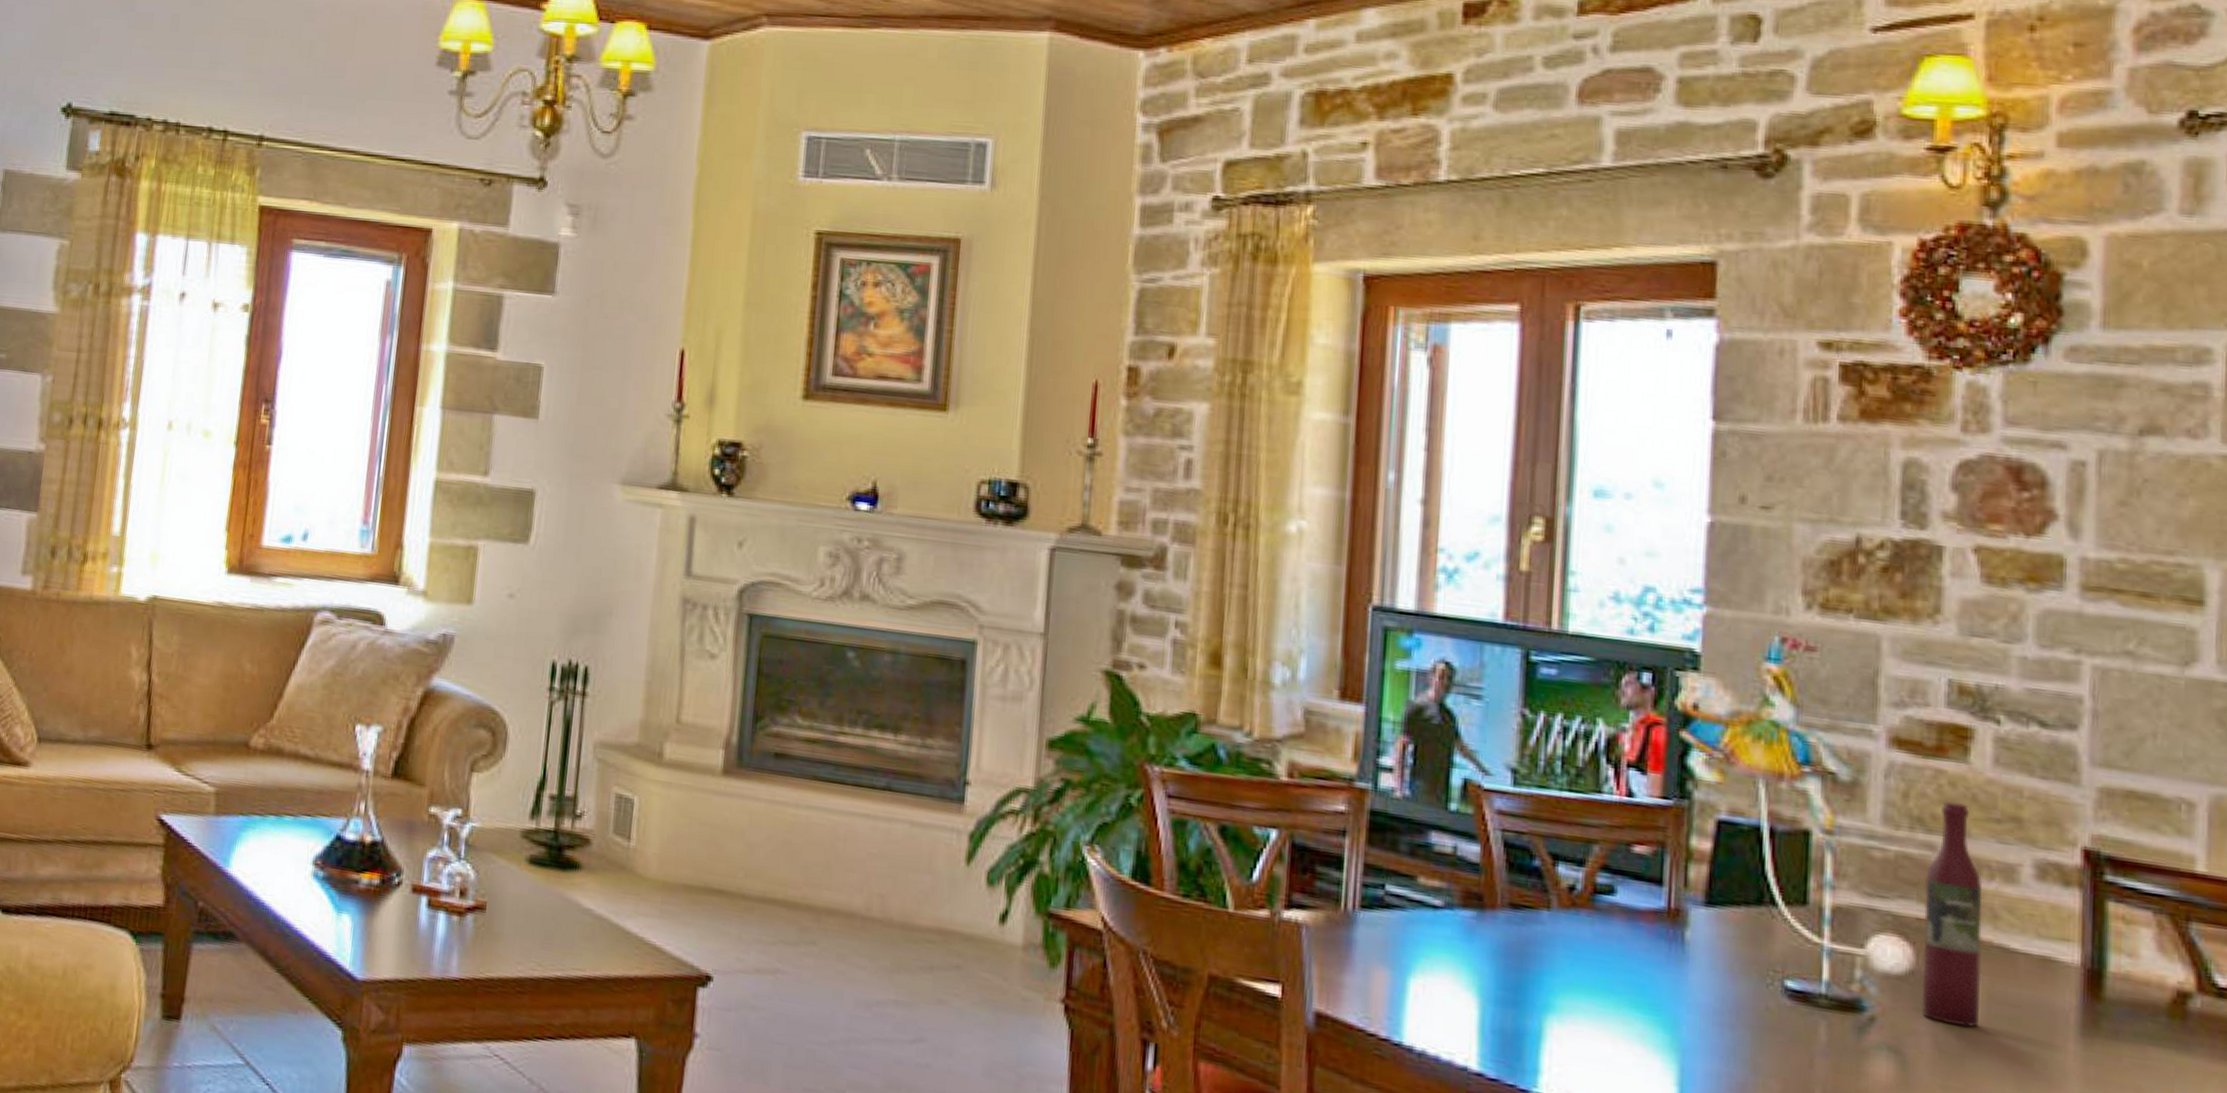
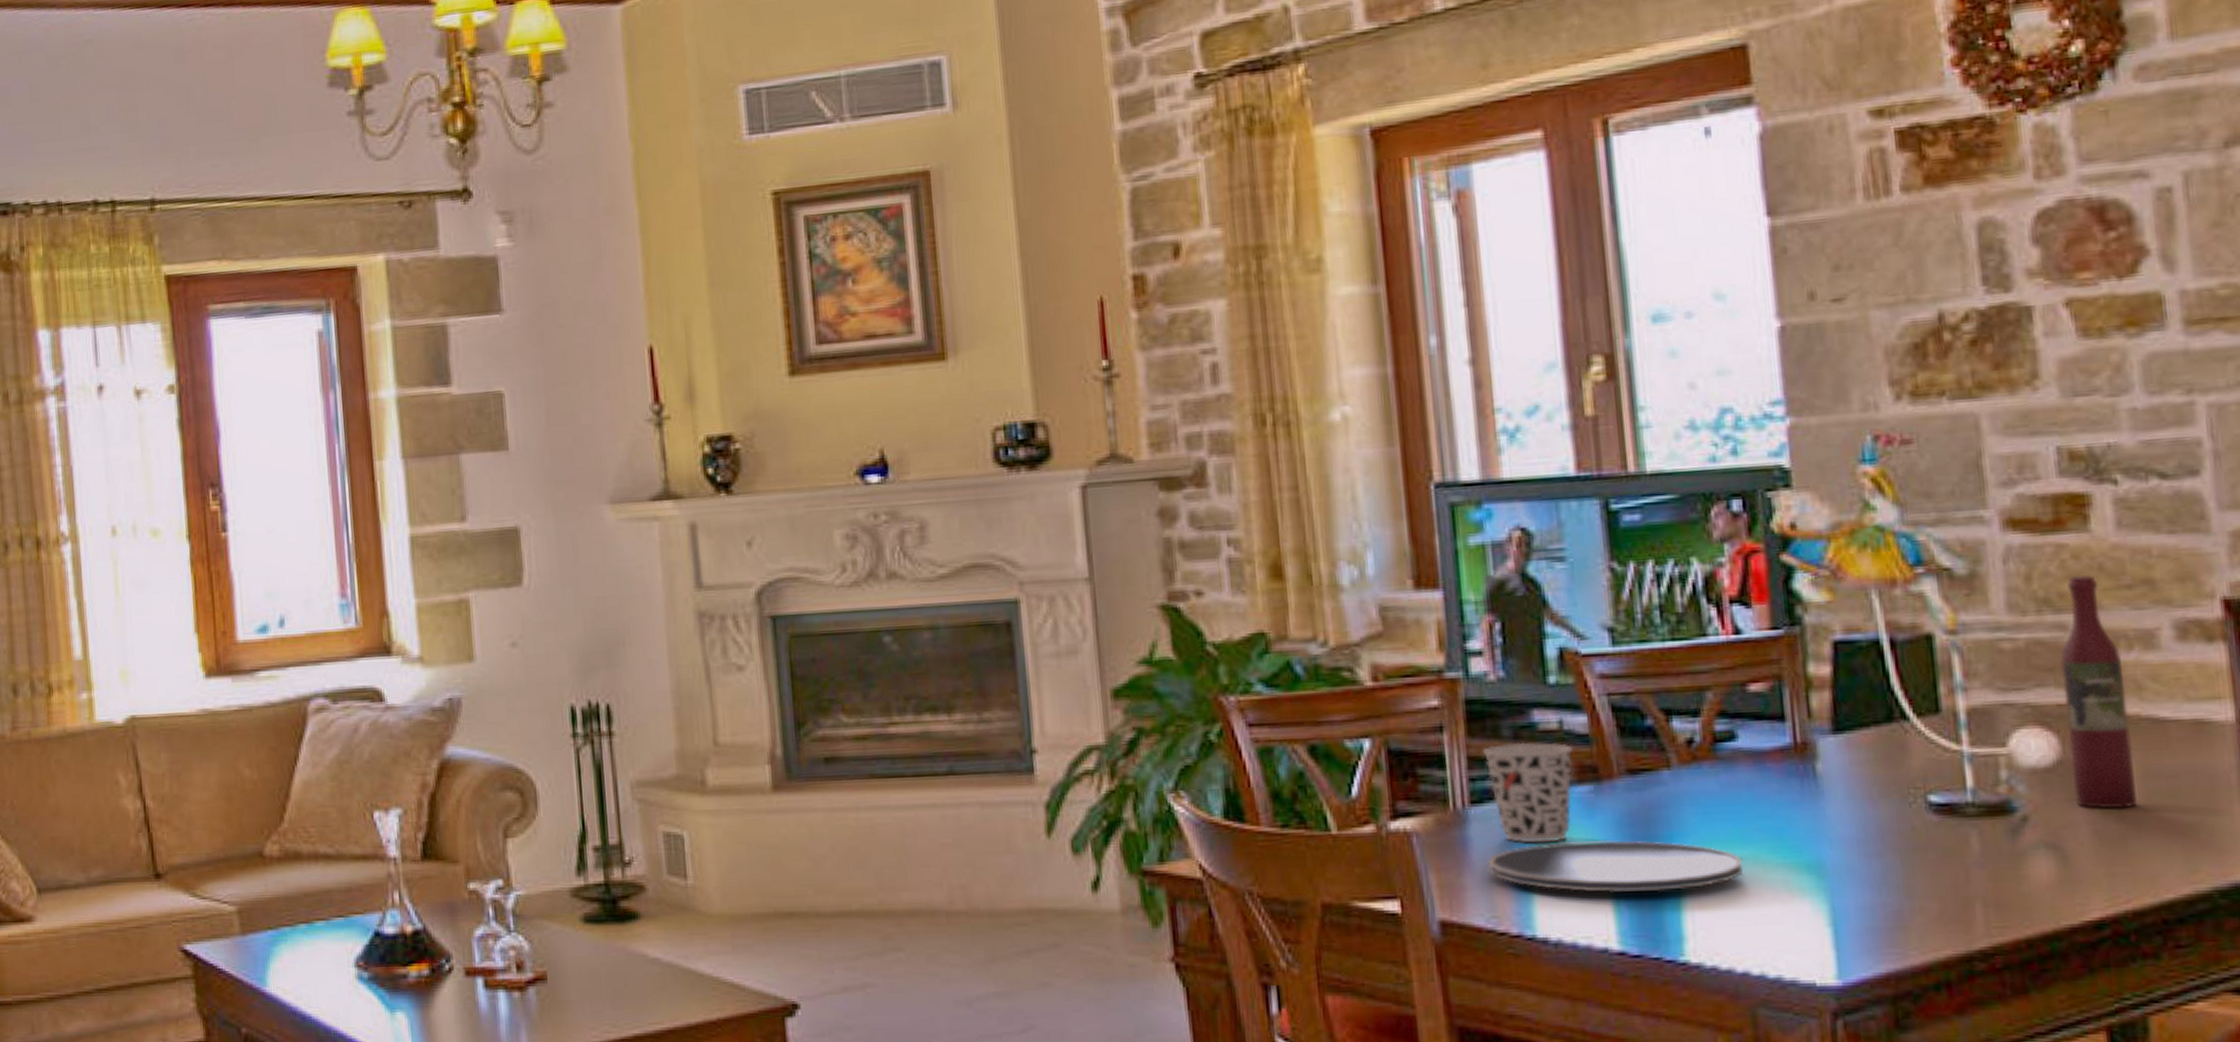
plate: none [1368,957,1605,1026] -> present [1489,840,1744,894]
cup: none [1379,857,1463,958] -> present [1482,742,1574,844]

